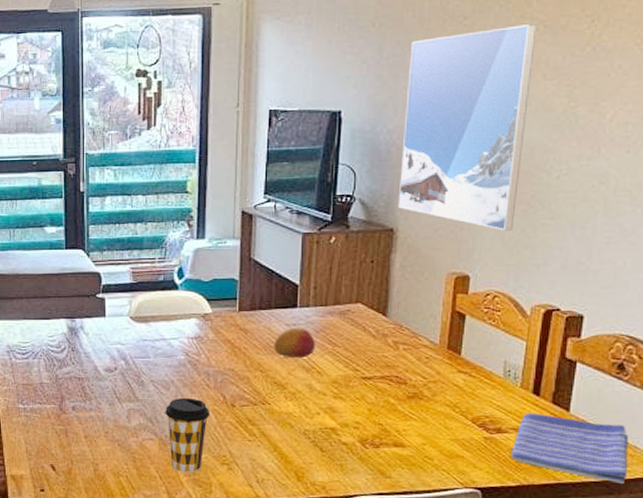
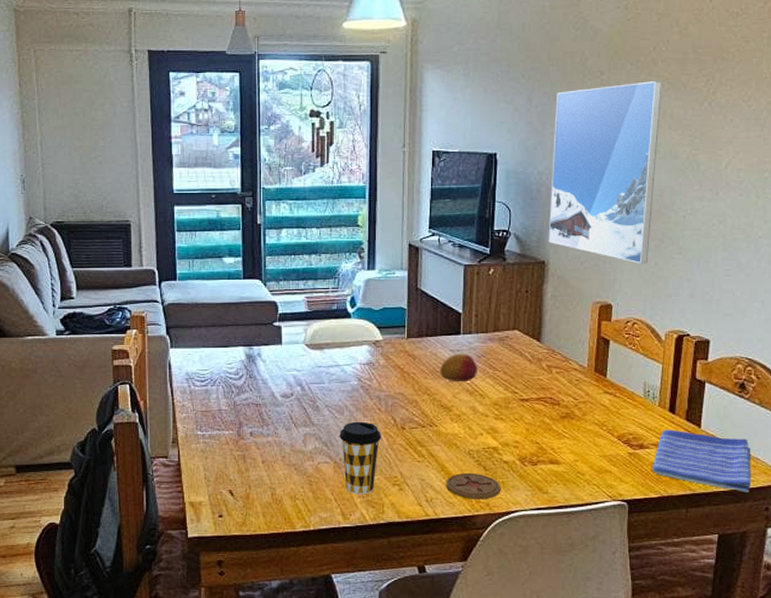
coaster: none [279,453,339,482] -> present [446,472,501,500]

